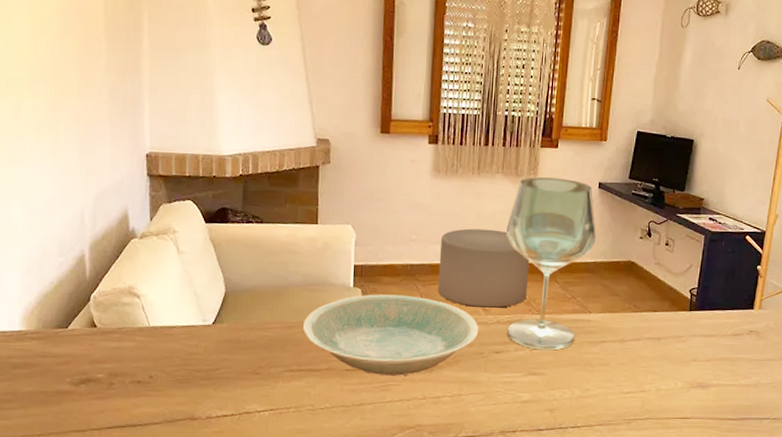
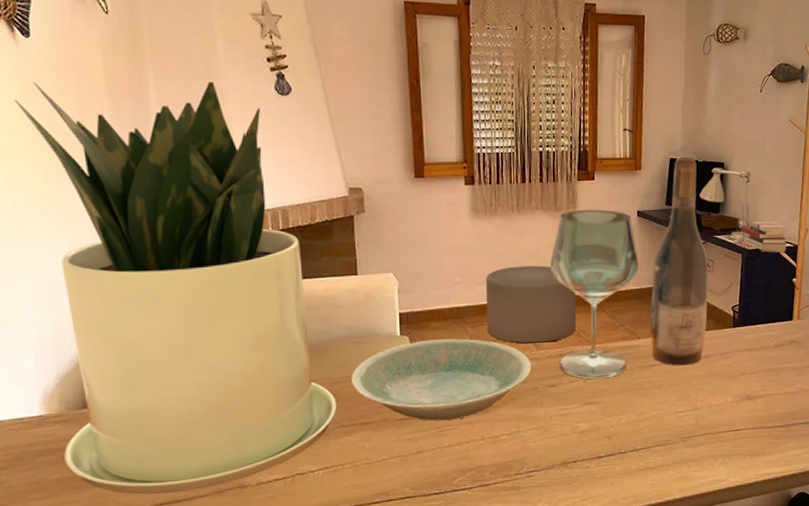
planter: none [25,20,287,418] -> present [15,81,337,495]
wine bottle: none [601,129,669,345] -> present [649,155,709,366]
desk lamp: none [665,144,721,223] -> present [699,167,751,242]
books: none [705,202,755,238] -> present [740,221,787,253]

